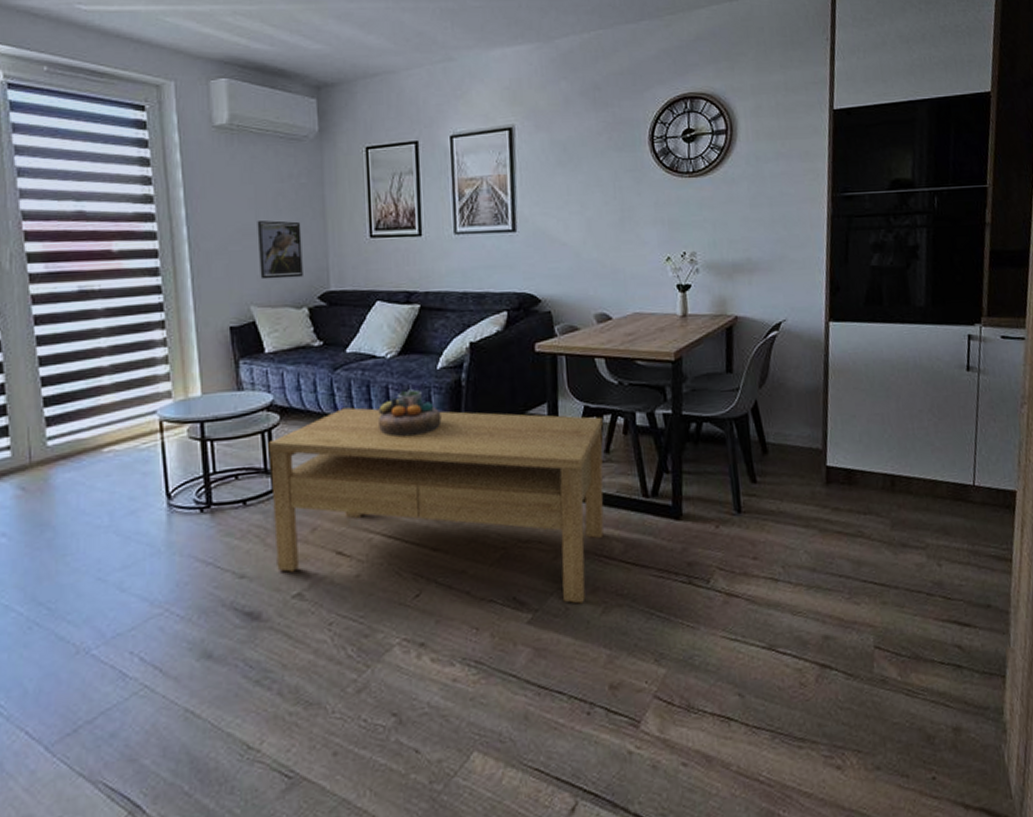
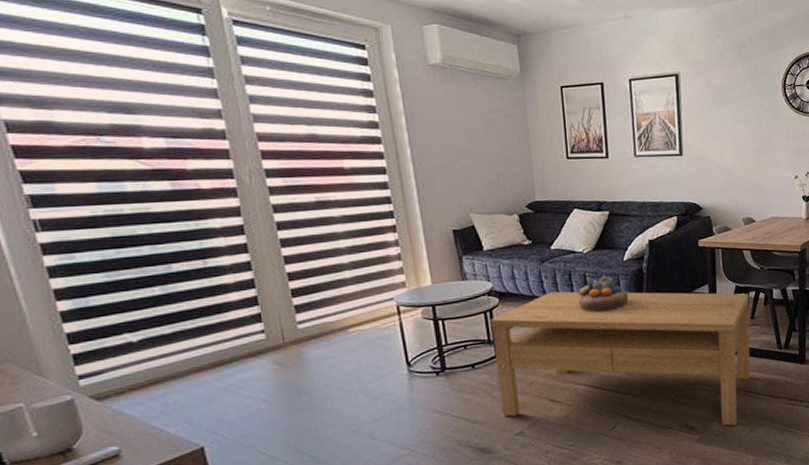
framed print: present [257,220,303,280] -> none [471,144,513,192]

